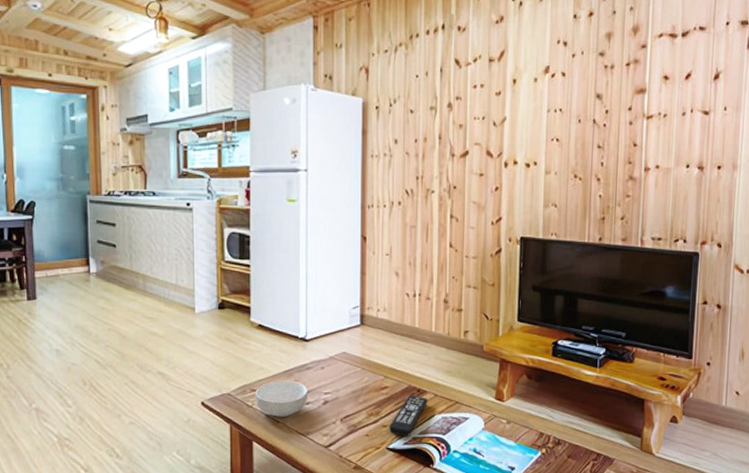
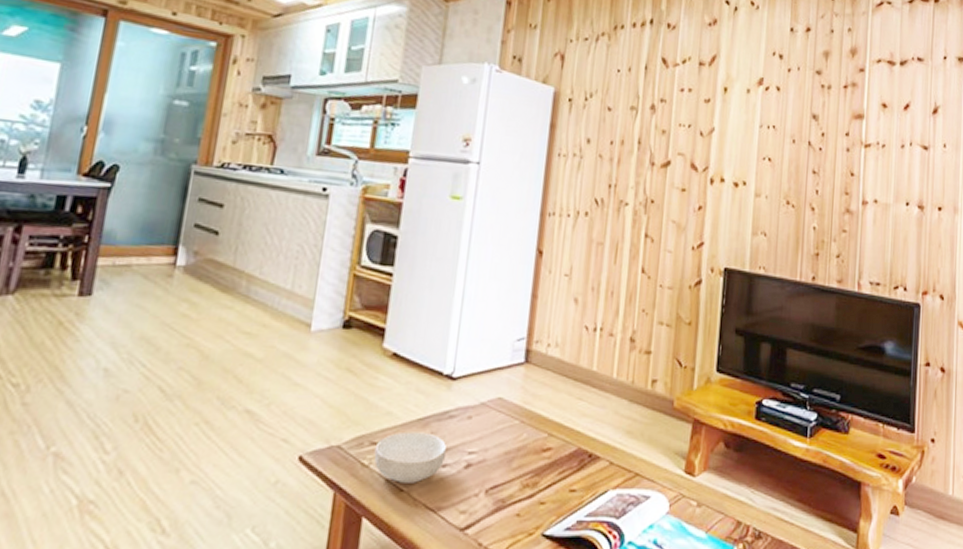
remote control: present [389,396,427,436] -> none [548,462,600,518]

